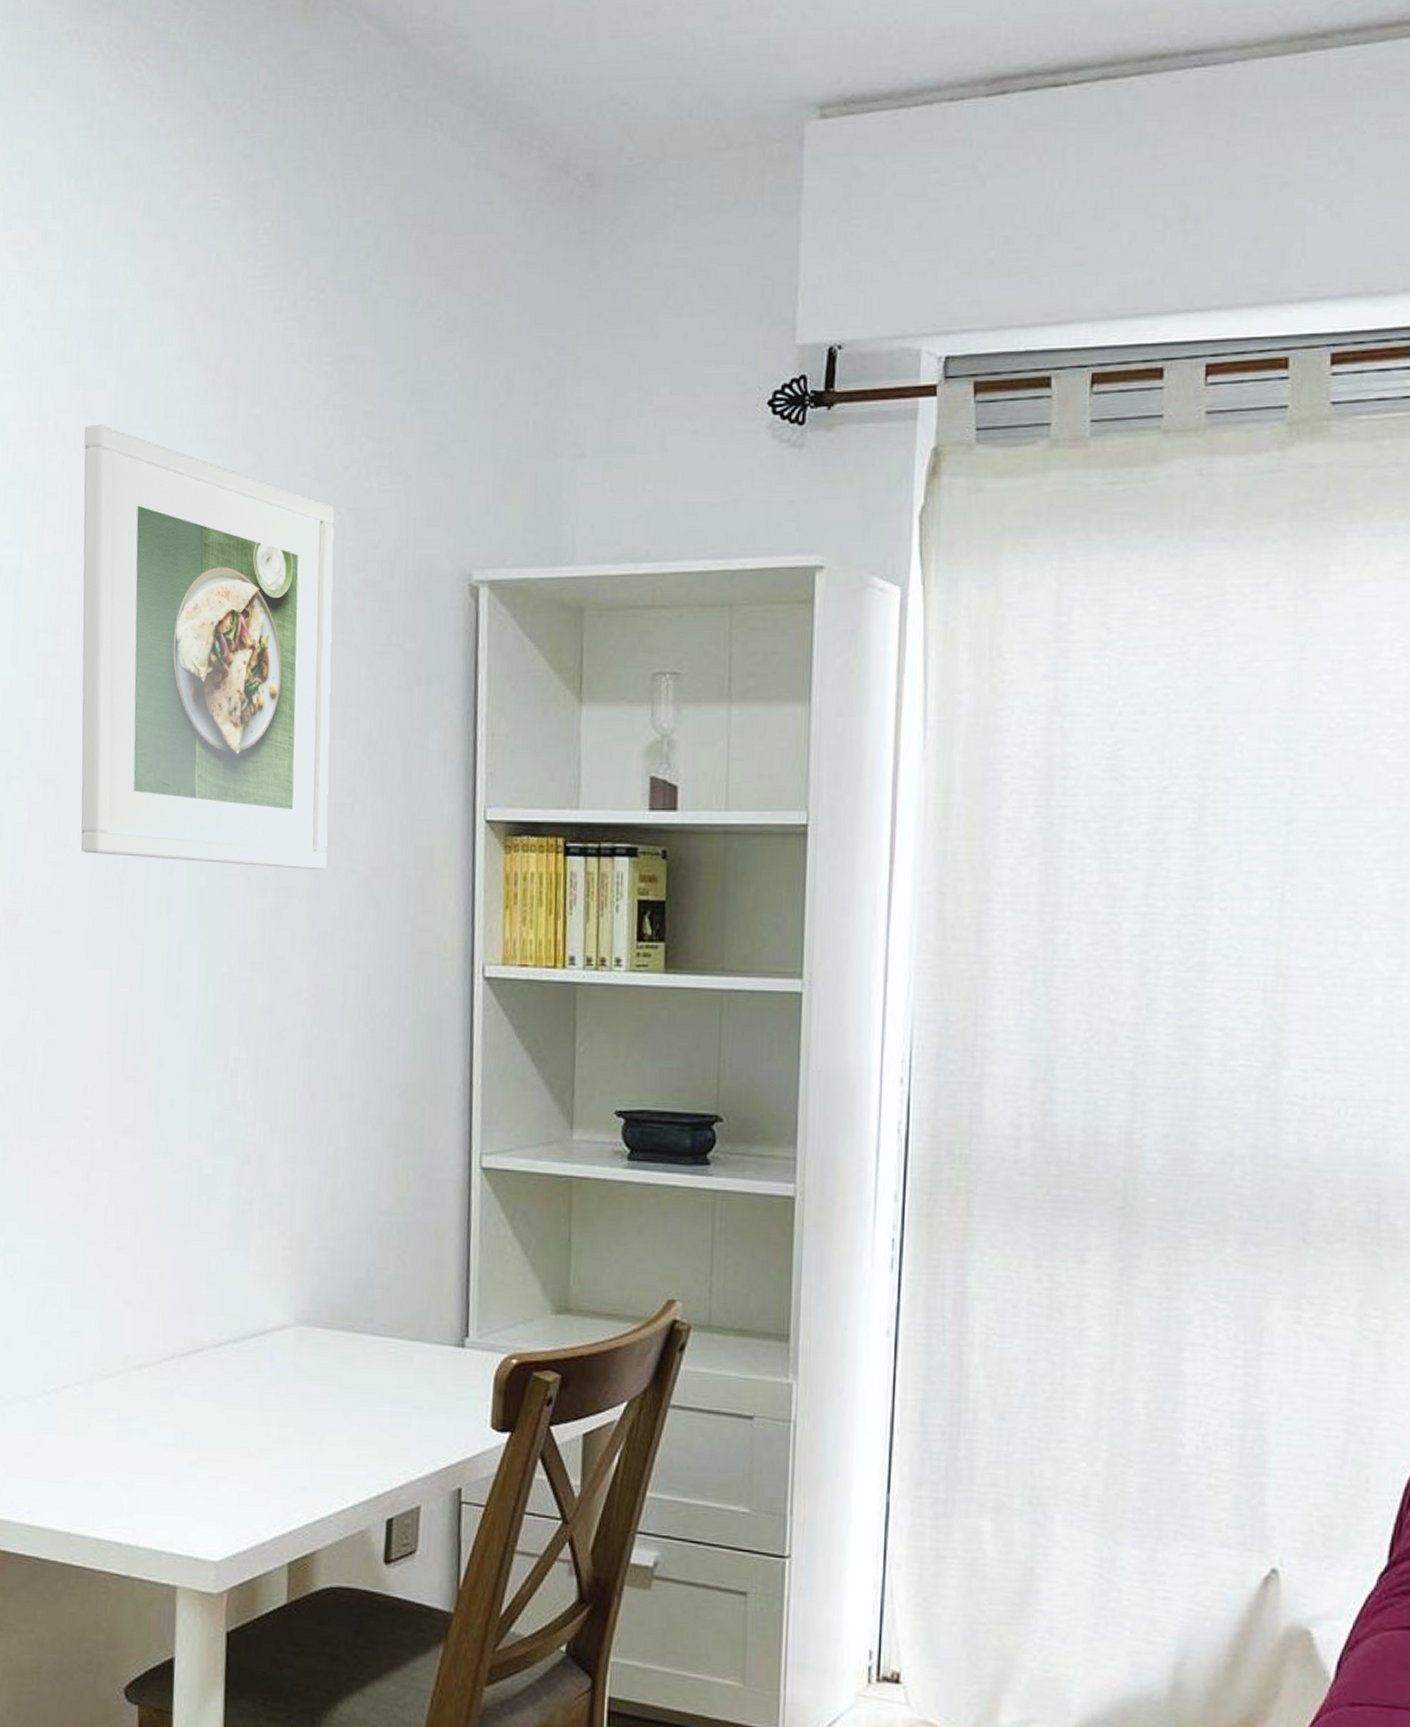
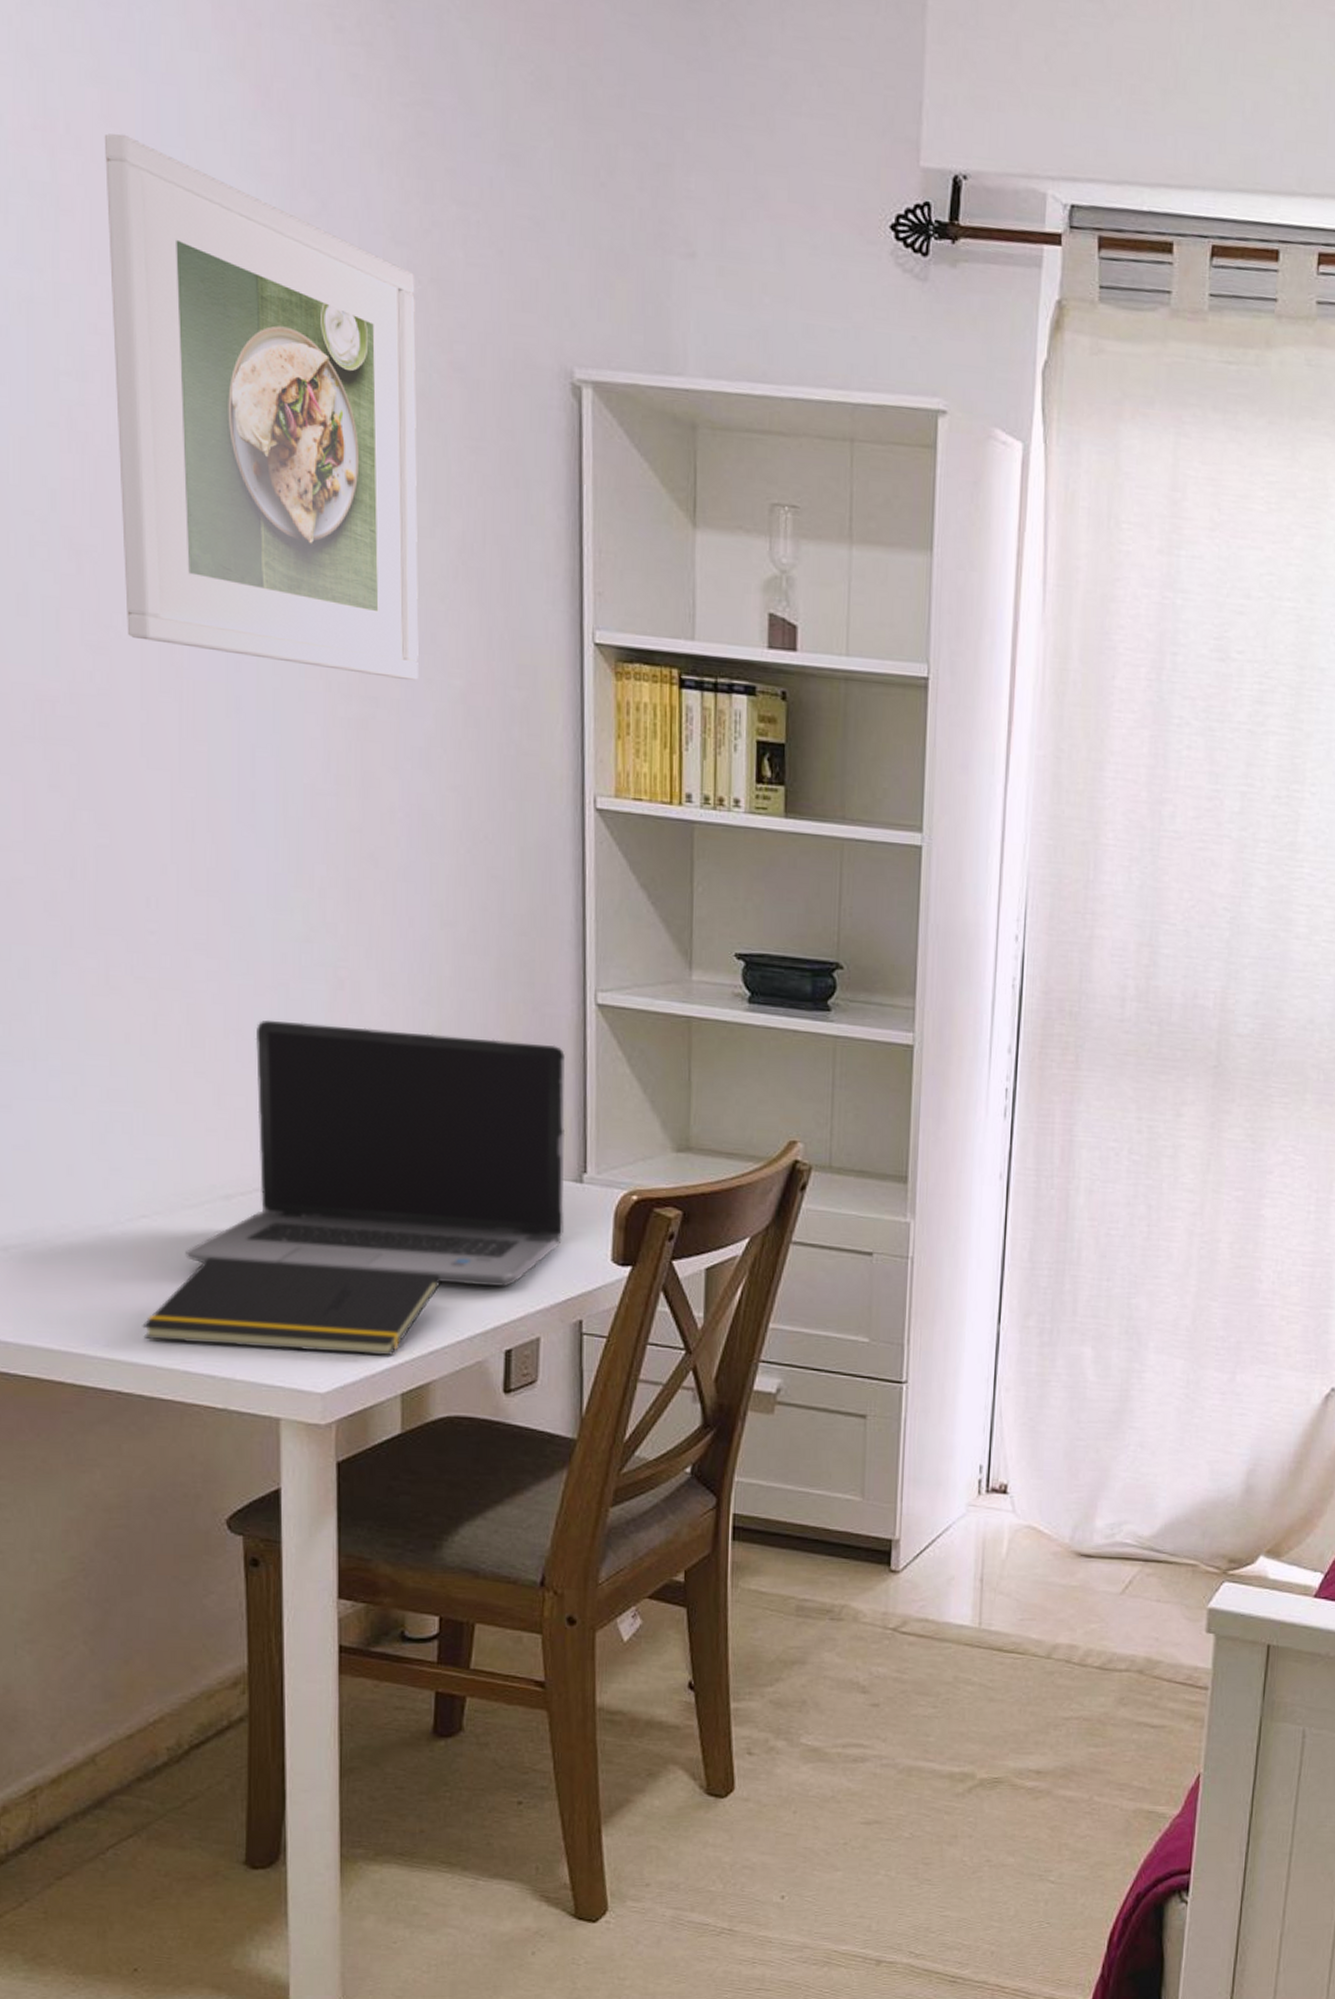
notepad: none [60,1426,329,1524] -> present [142,1257,441,1355]
laptop computer: none [101,1195,450,1455] -> present [185,1019,566,1288]

